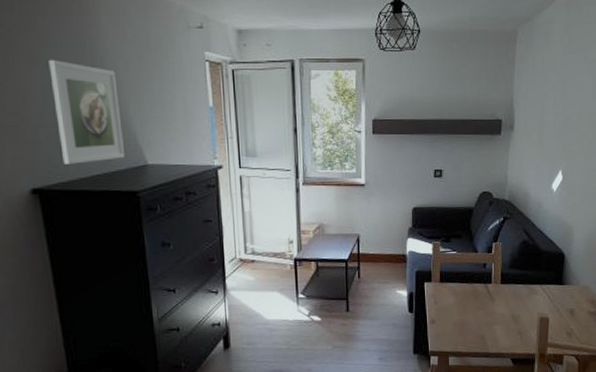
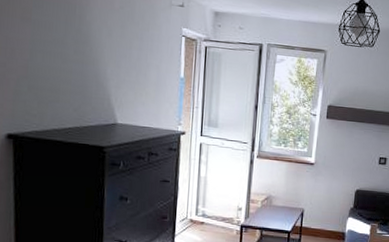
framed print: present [48,59,126,164] -> none [39,19,99,116]

